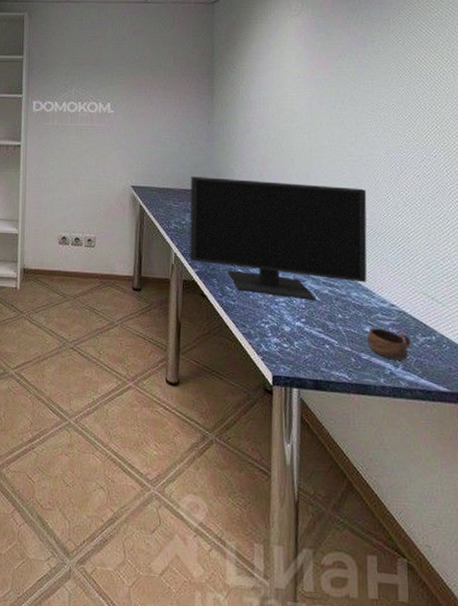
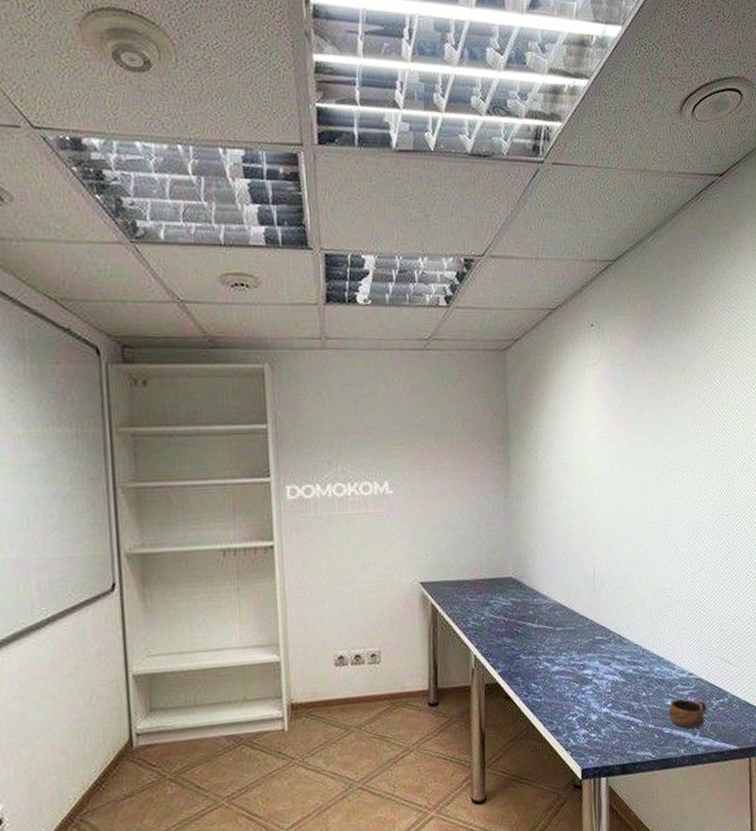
monitor: present [190,176,367,301] -> none [488,556,668,685]

